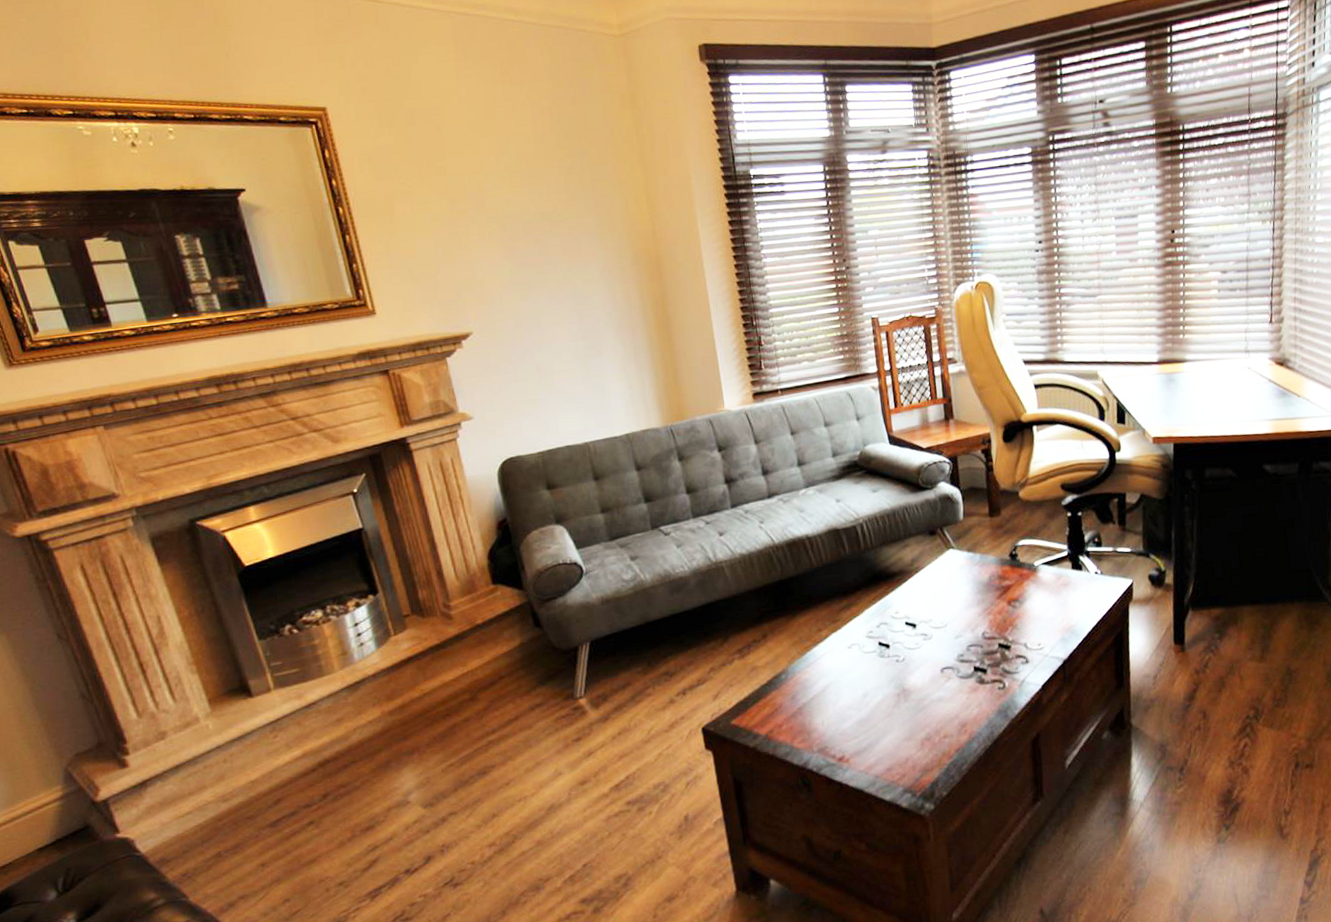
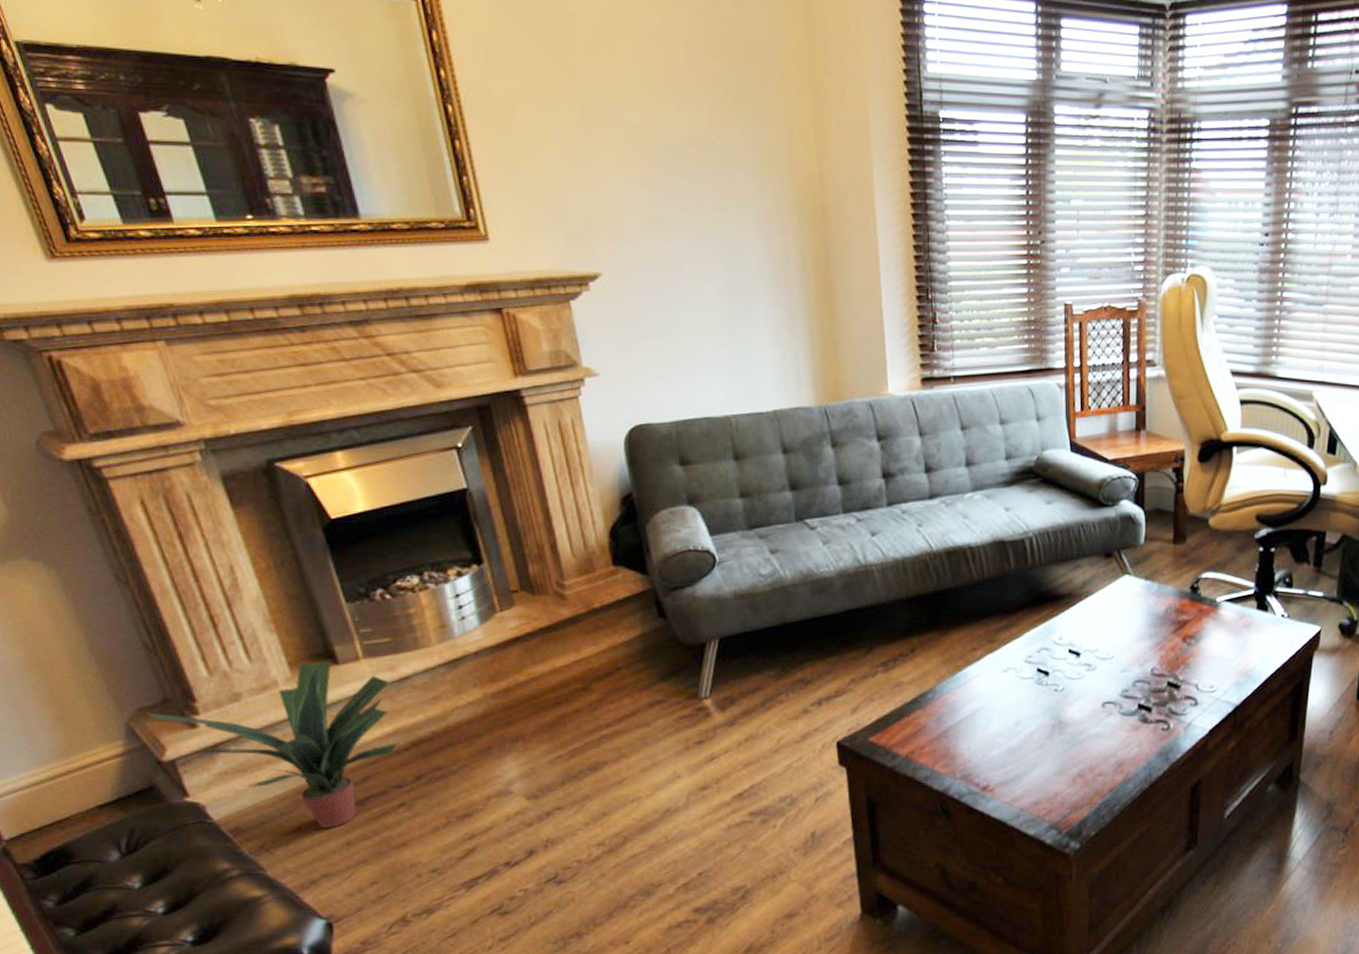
potted plant: none [83,696,307,852] -> present [147,662,399,828]

